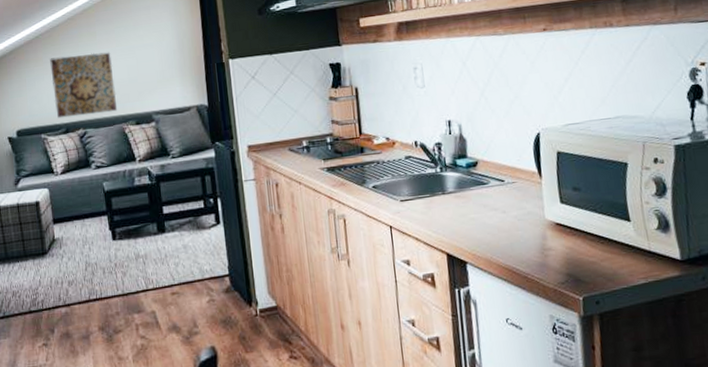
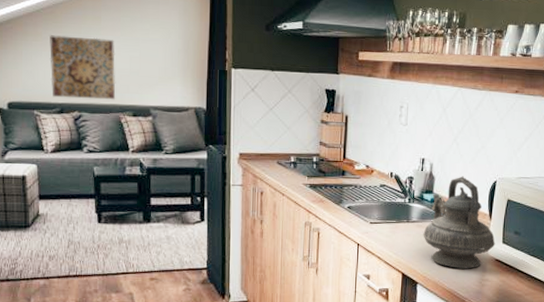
teapot: none [463,133,552,240] -> present [423,176,495,269]

